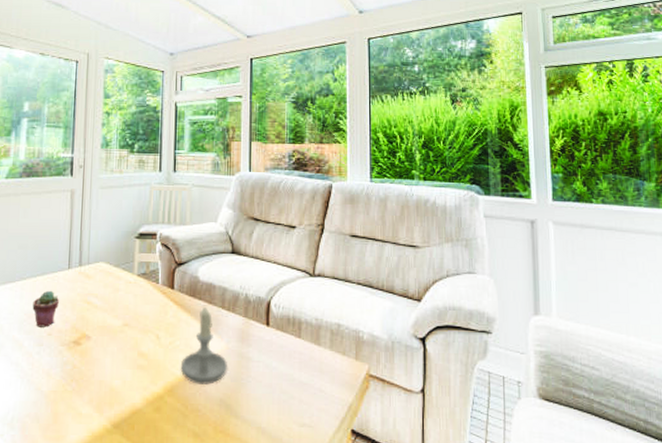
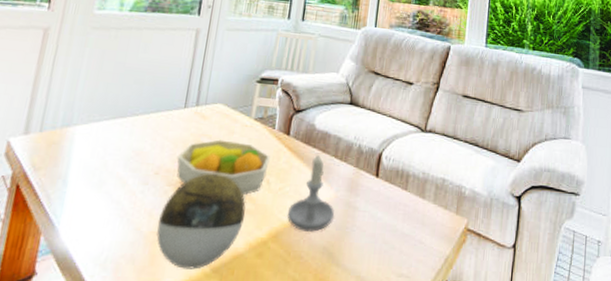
potted succulent: present [32,290,59,327] -> none [141,128,171,166]
decorative ball: none [56,331,138,426] -> present [156,173,246,270]
fruit bowl: none [67,298,157,351] -> present [176,139,270,195]

